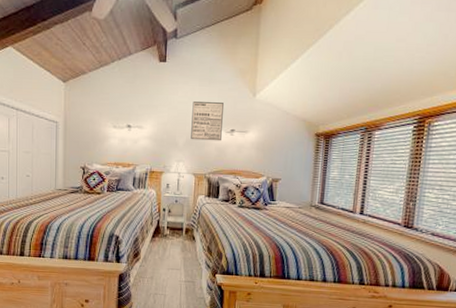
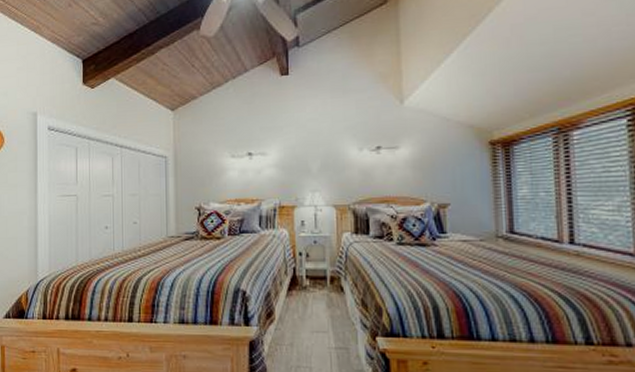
wall art: present [191,101,224,141] -> none [325,115,365,164]

